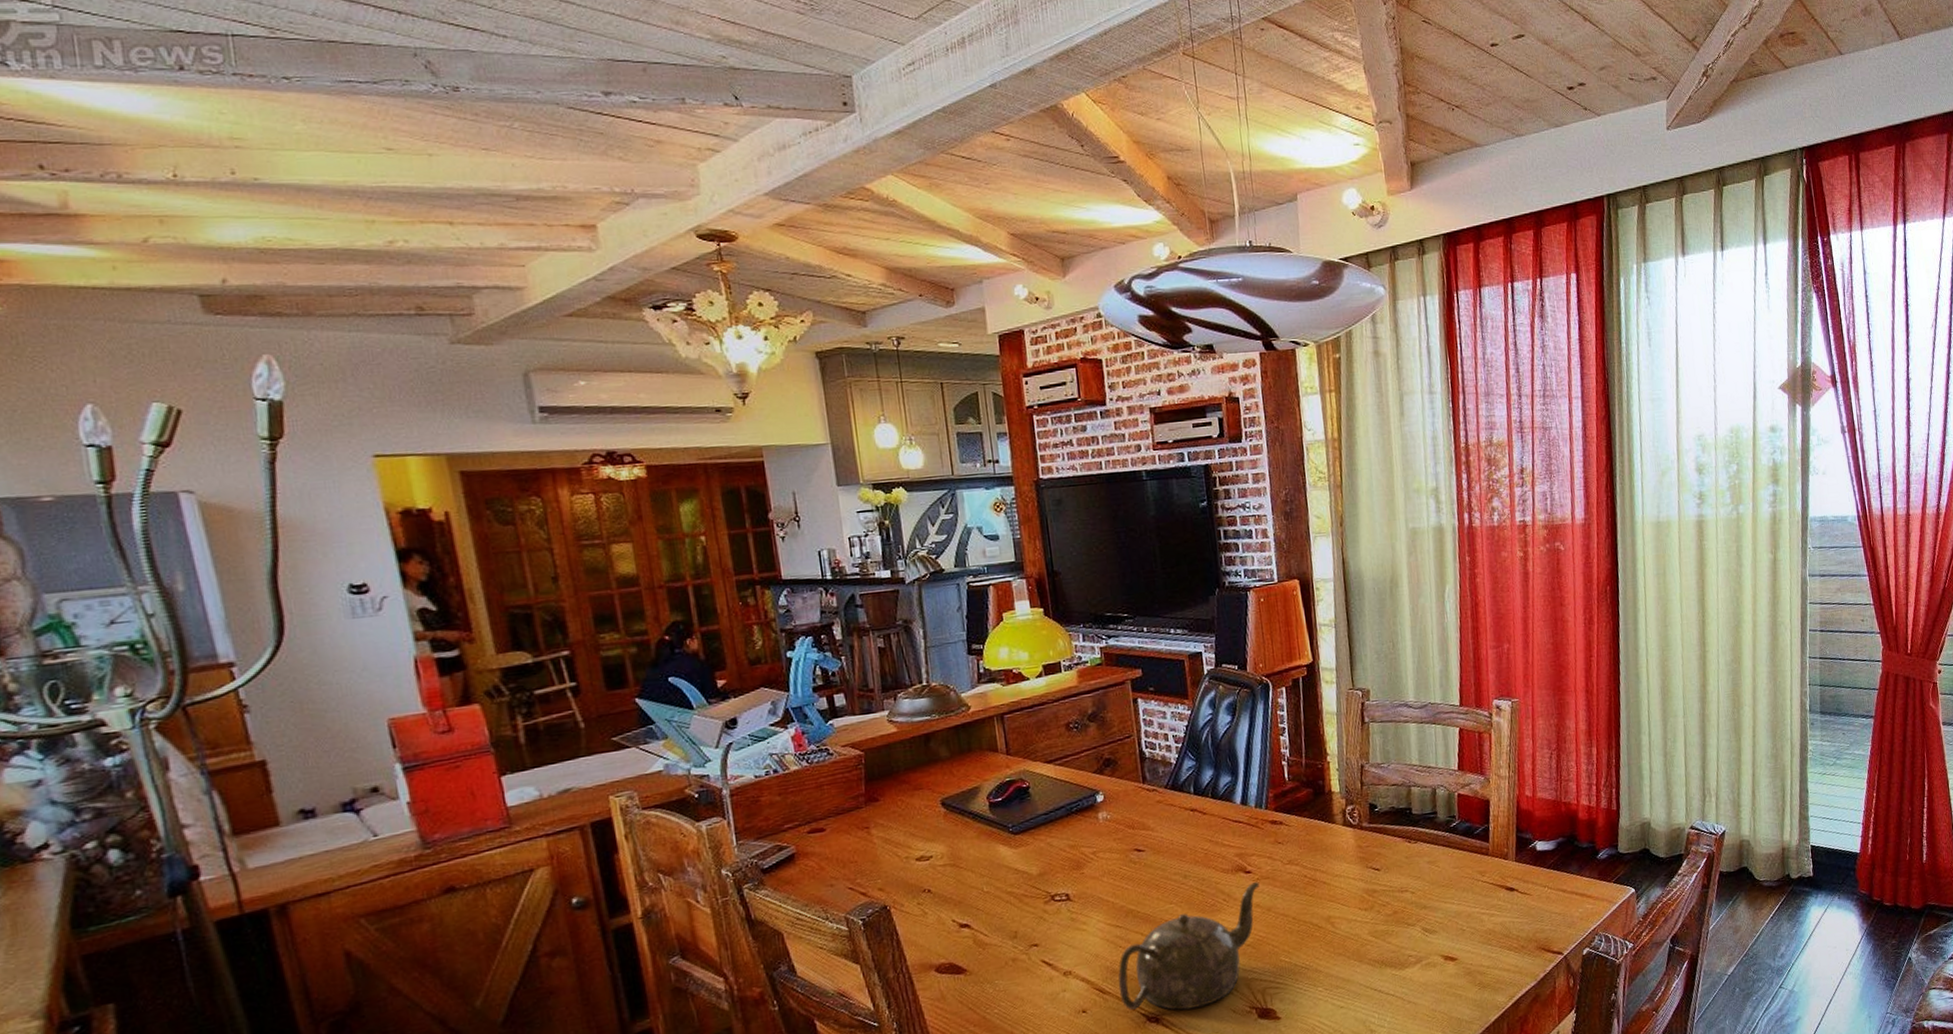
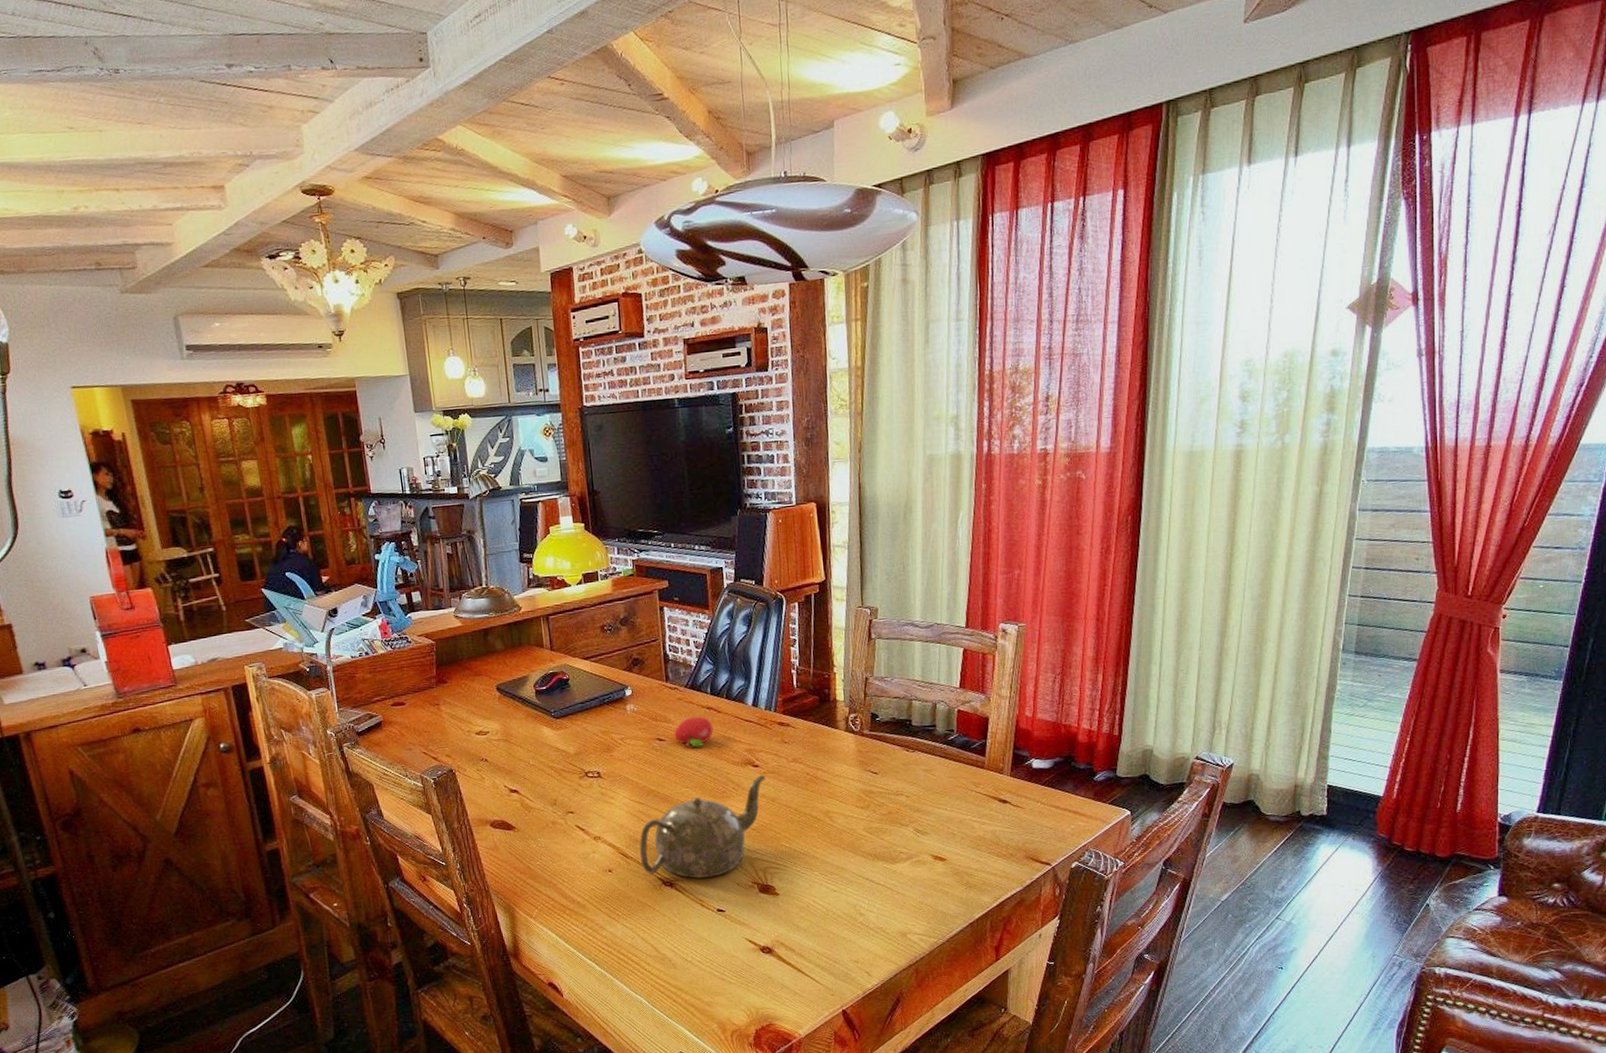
fruit: none [1154,820,1199,858] -> present [674,716,714,748]

